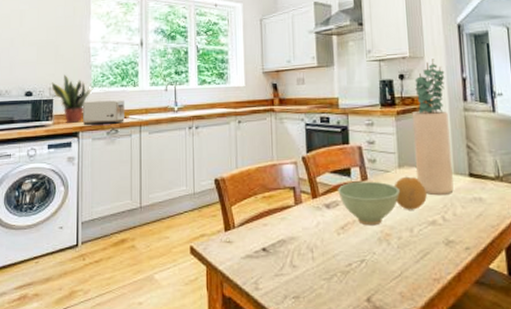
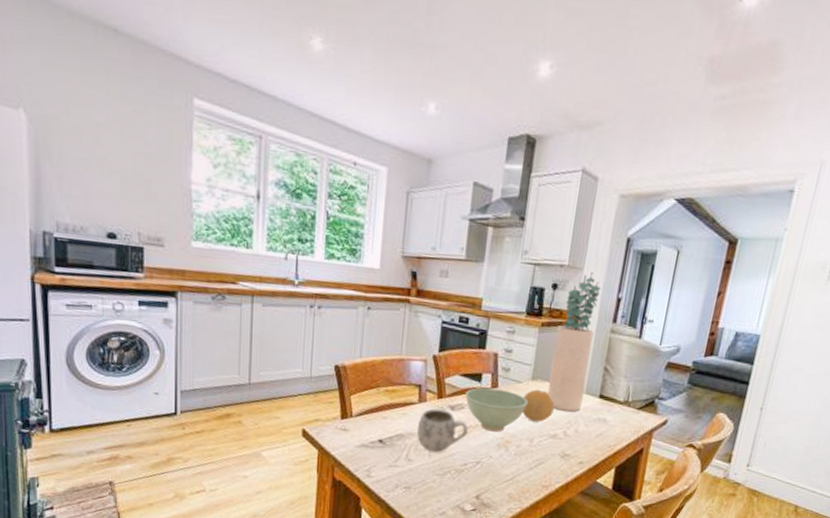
potted plant: present [51,74,94,123] -> none [141,219,196,280]
toaster: present [82,100,125,126] -> none [181,256,234,289]
mug: none [298,209,347,255] -> present [417,408,468,453]

